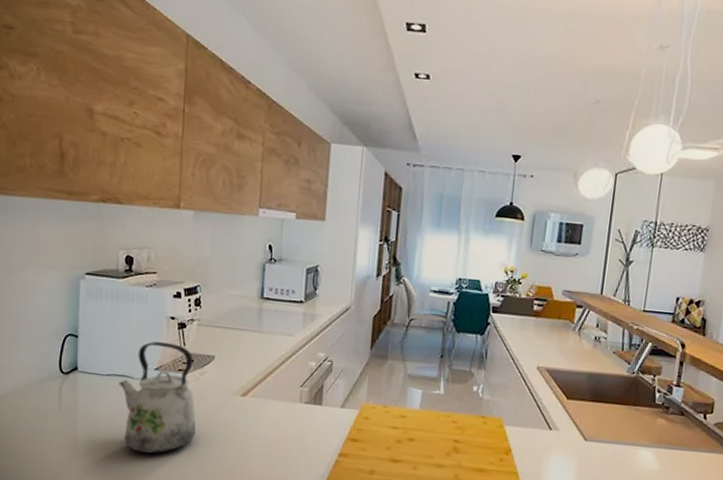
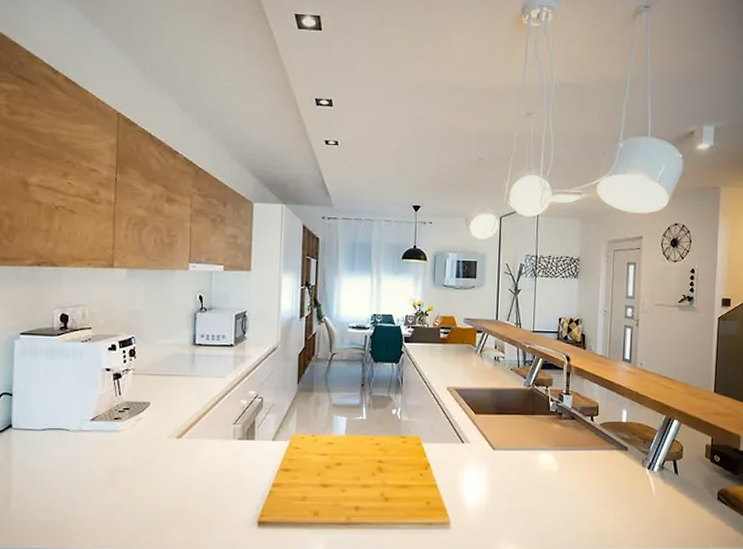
kettle: present [118,341,197,454] -> none [54,392,133,503]

